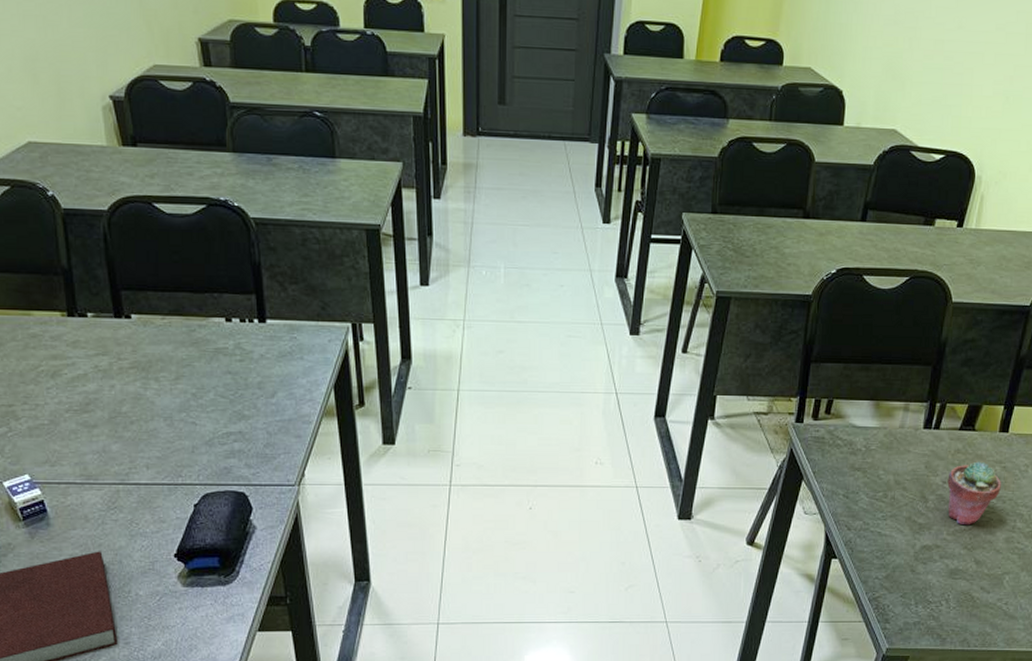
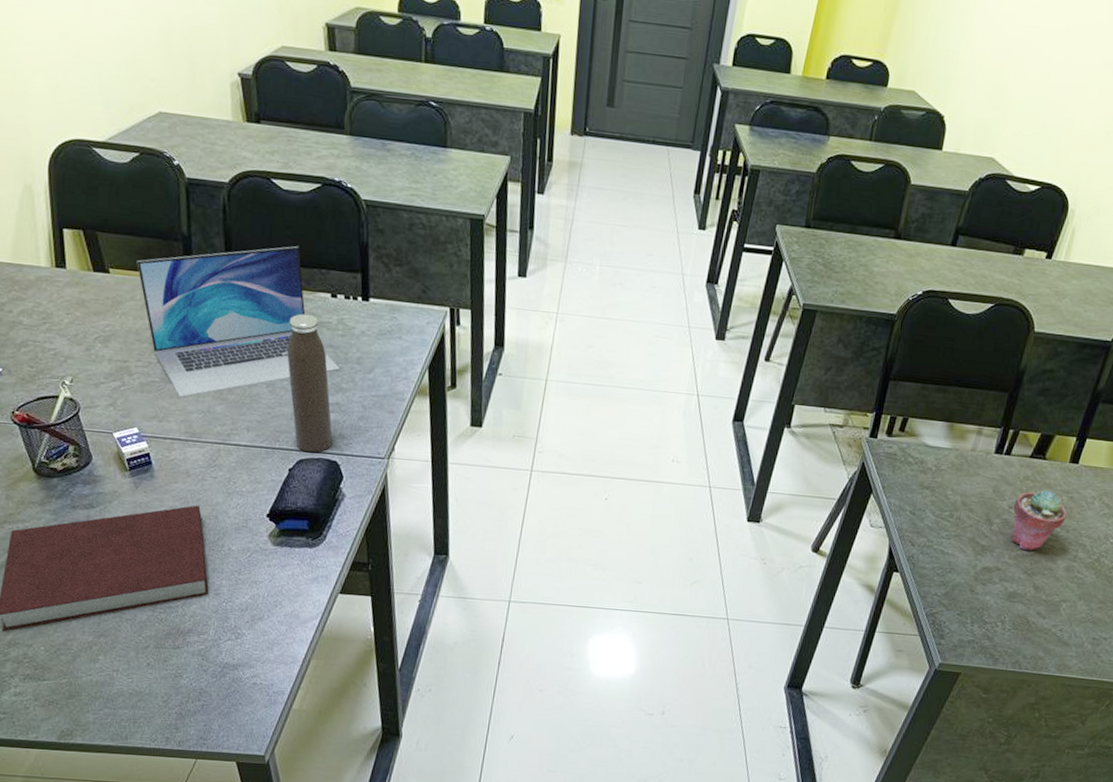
laptop: none [15,270,241,439] -> present [136,245,340,398]
water bottle: none [183,341,239,486] -> present [287,313,333,453]

